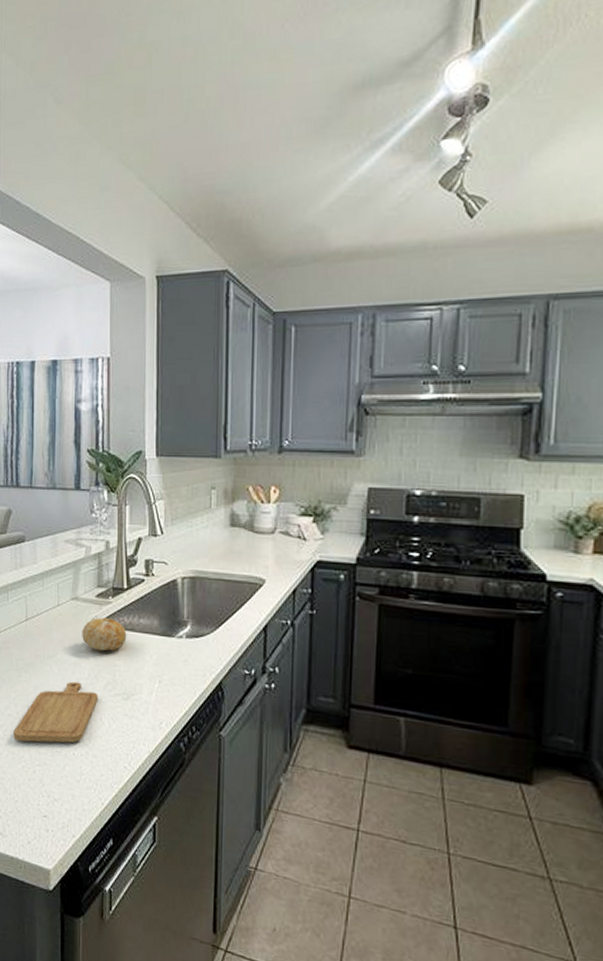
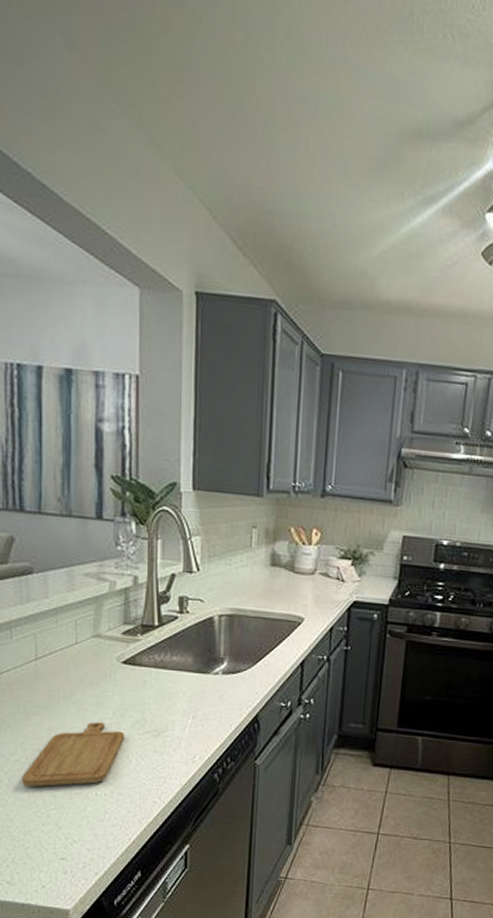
fruit: present [82,617,127,652] -> none [105,656,158,690]

